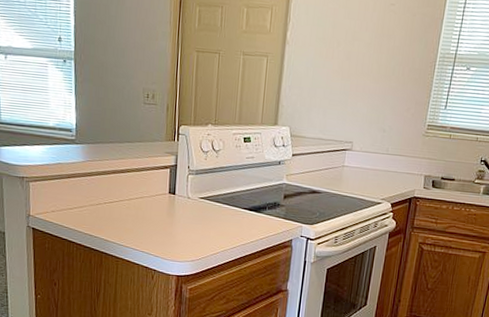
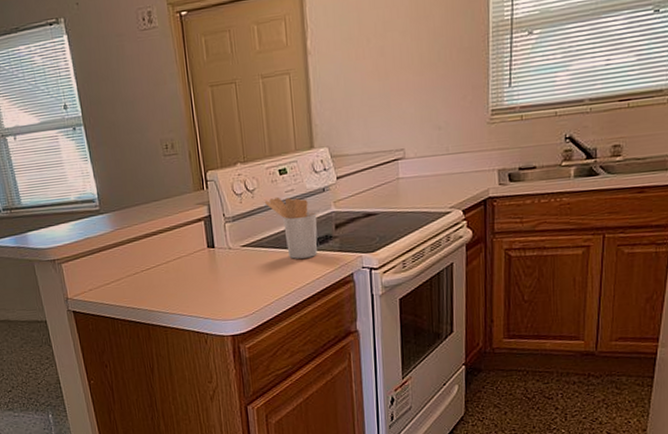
utensil holder: none [226,161,270,219] -> present [264,198,318,259]

